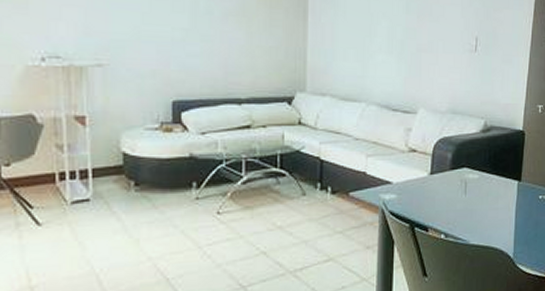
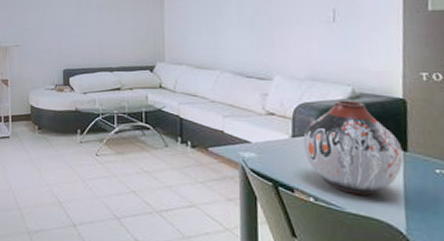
vase: none [440,134,518,226] -> present [303,100,404,195]

